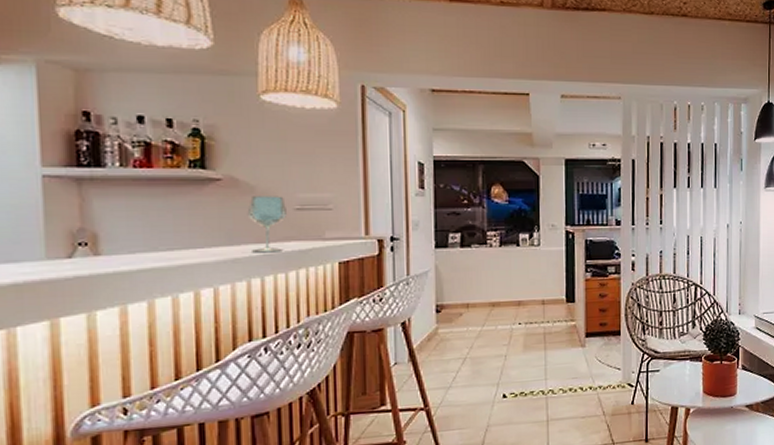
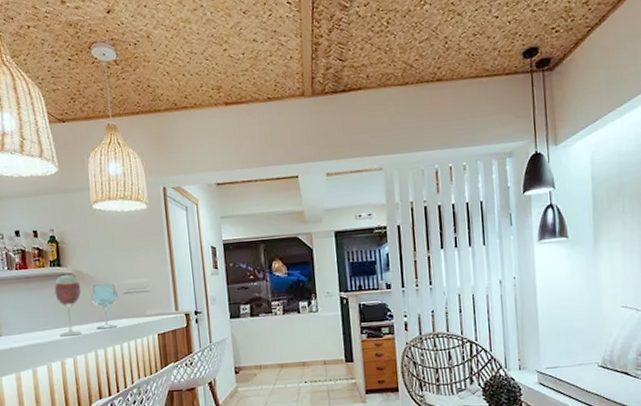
wineglass: none [192,179,234,260] -> present [54,273,81,337]

